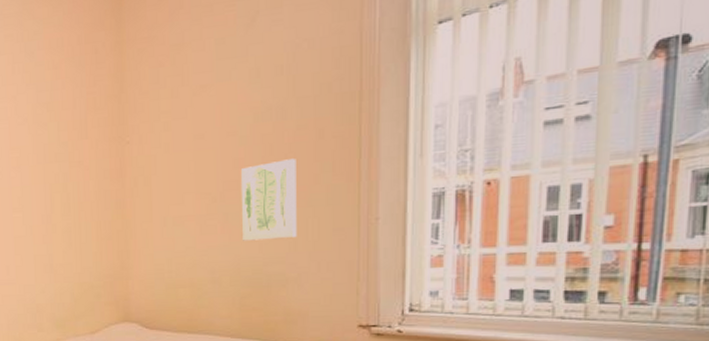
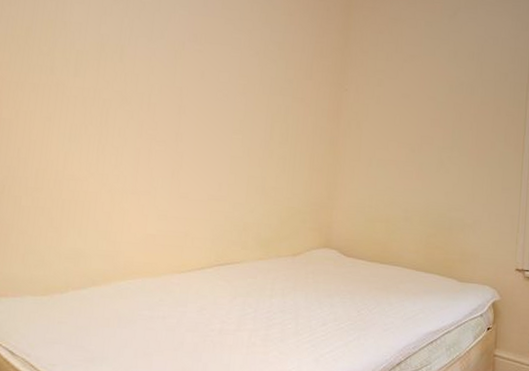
wall art: present [240,159,297,241] -> none [433,126,479,191]

